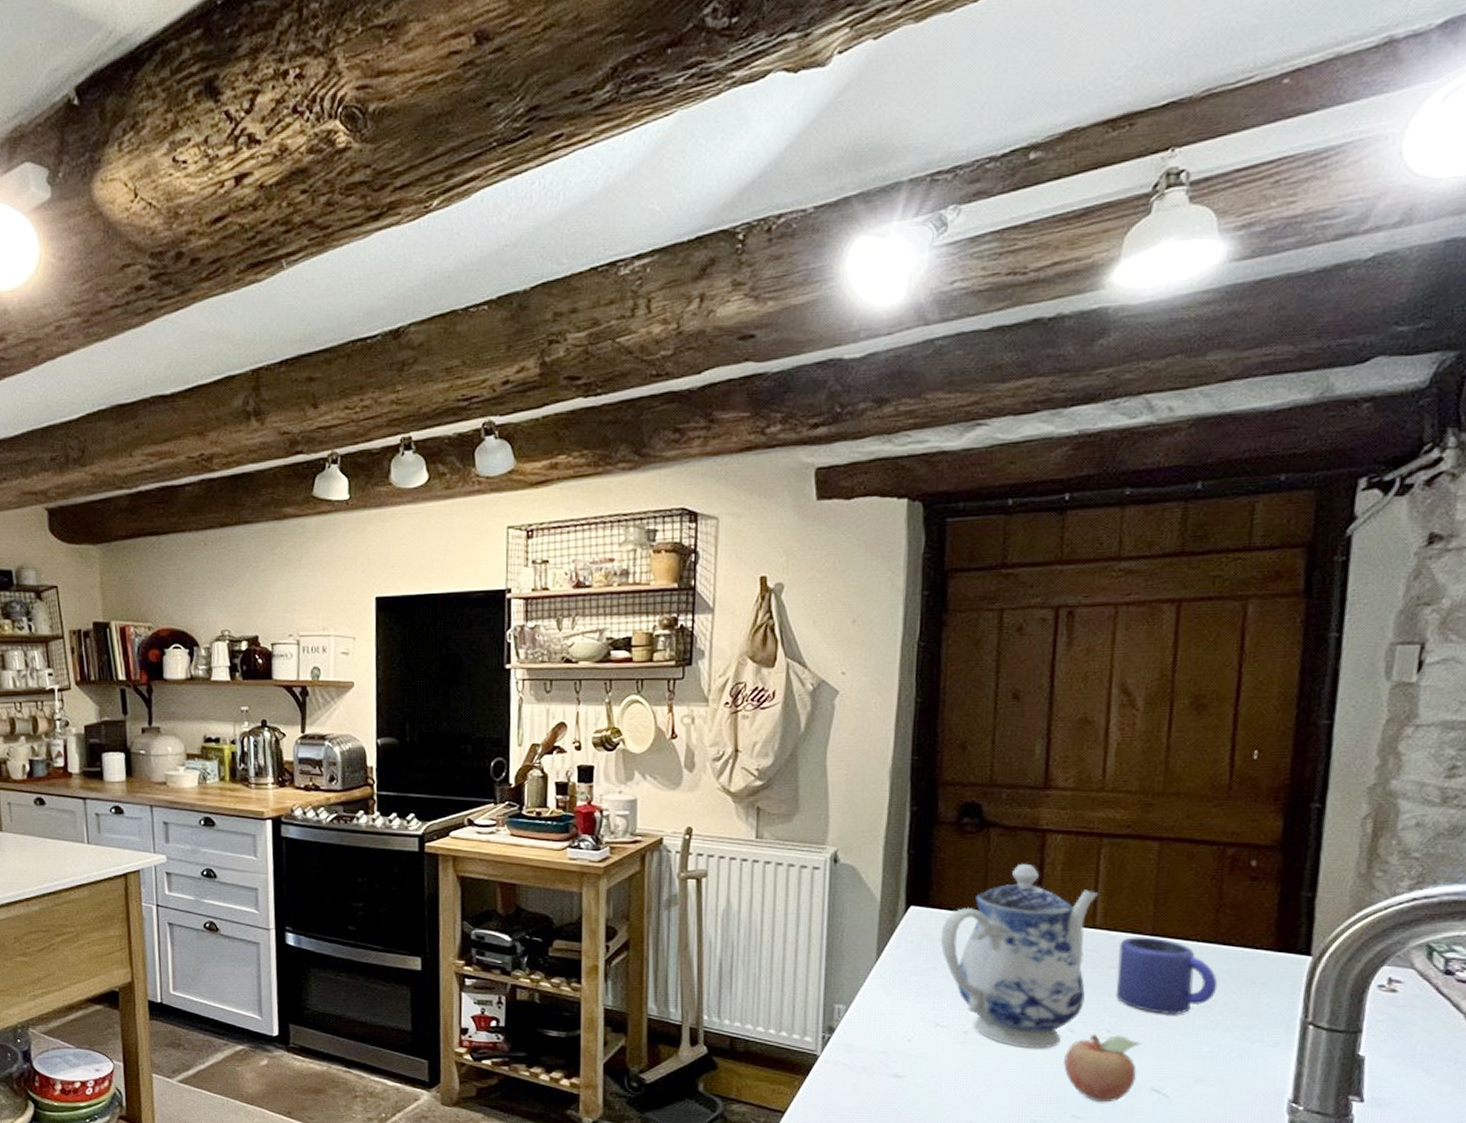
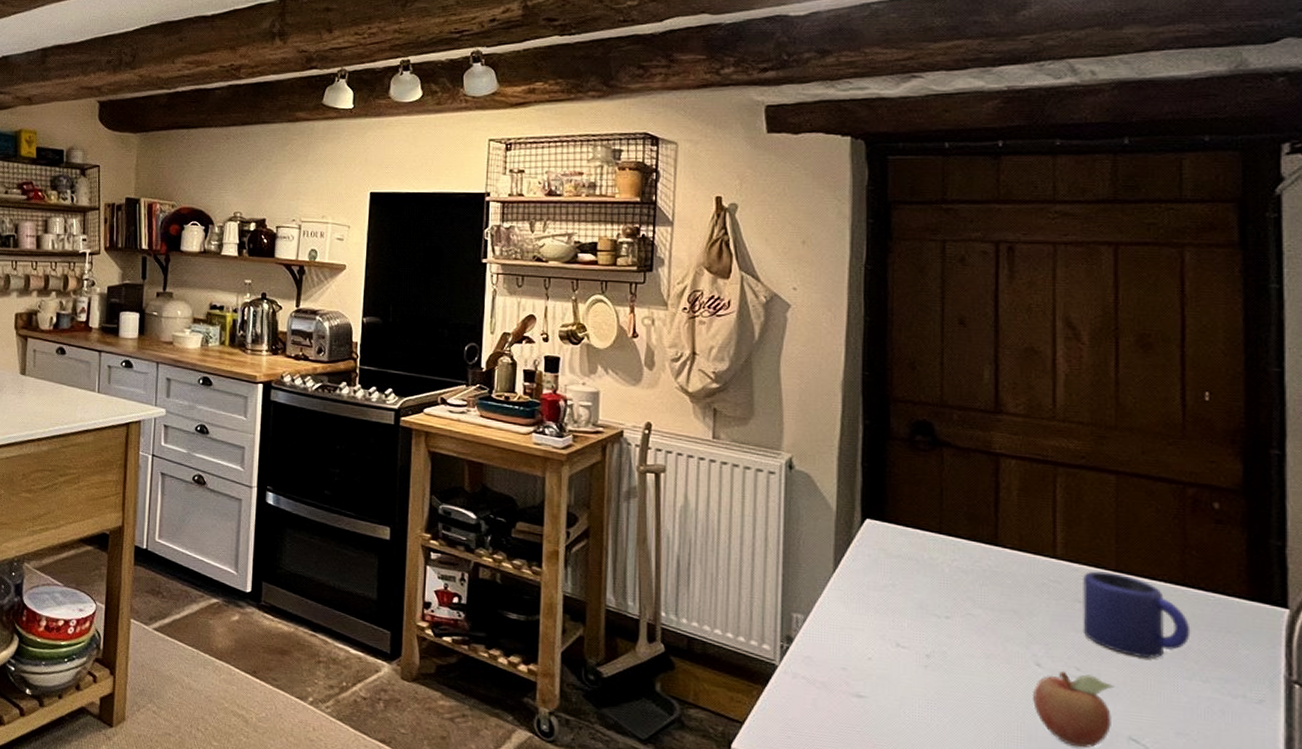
teapot: present [940,863,1099,1049] -> none [897,485,1058,682]

